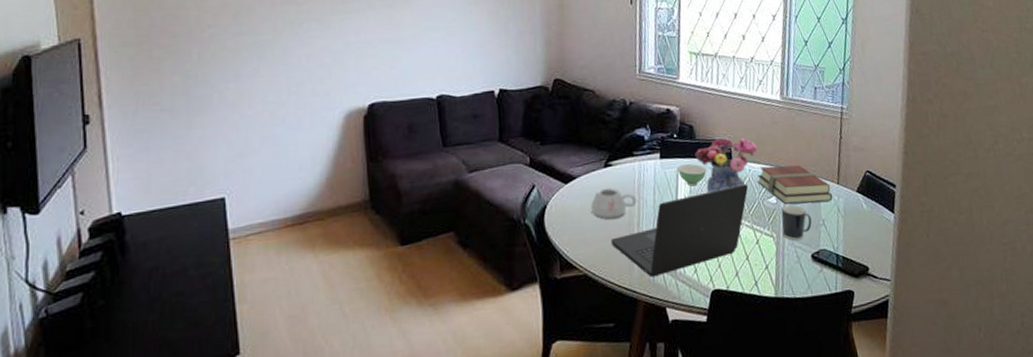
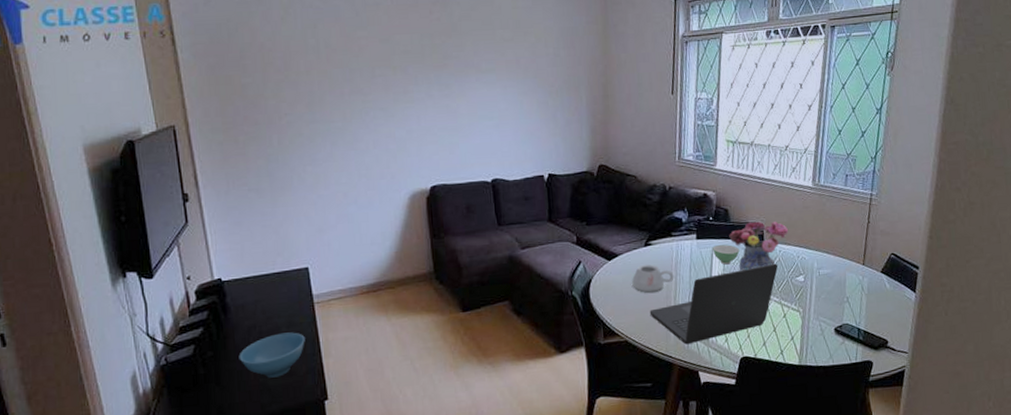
bowl: none [135,274,216,330] -> present [239,332,305,378]
books: present [757,165,833,204] -> none [787,247,858,283]
mug: present [781,205,812,241] -> none [808,283,836,315]

